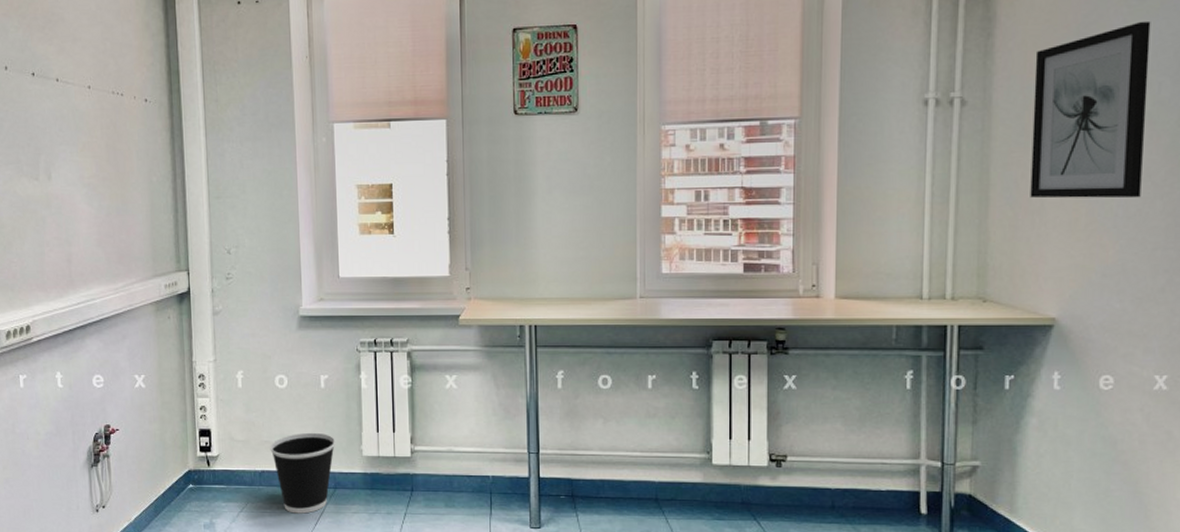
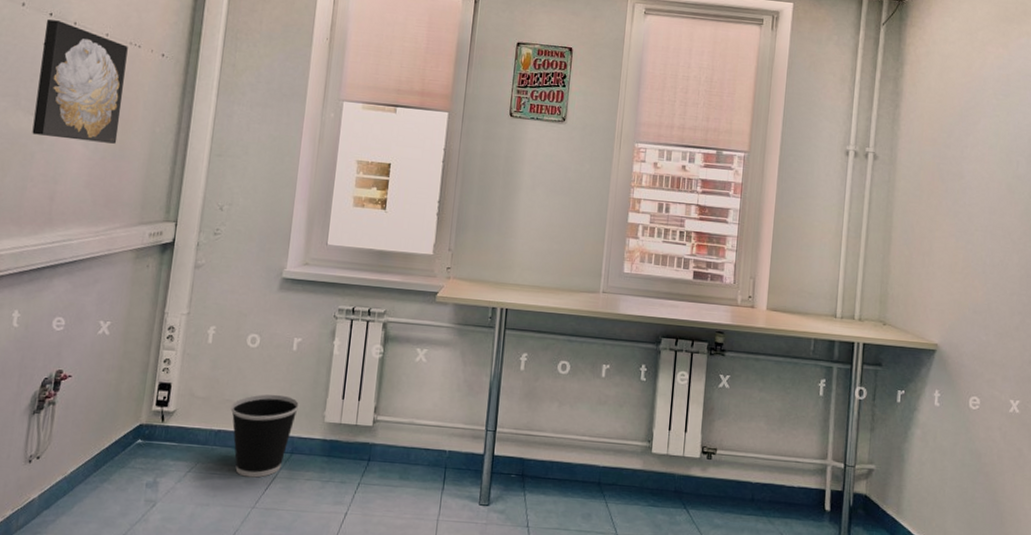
wall art: none [30,79,118,200] -> present [32,19,128,144]
wall art: present [1030,20,1151,199] -> none [922,112,1012,251]

